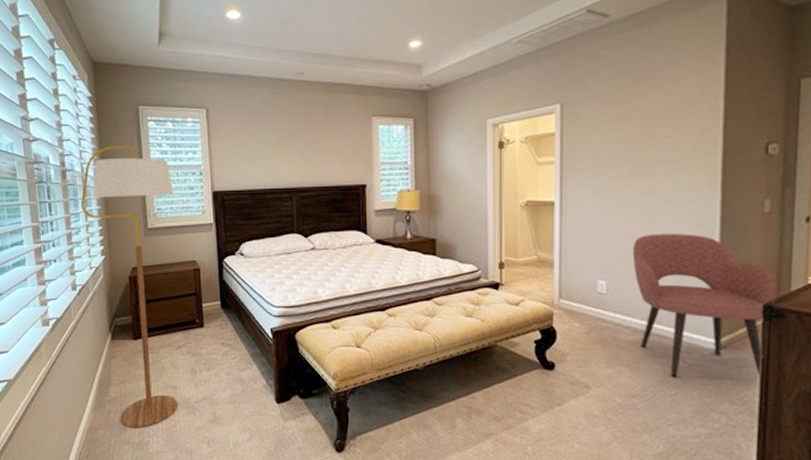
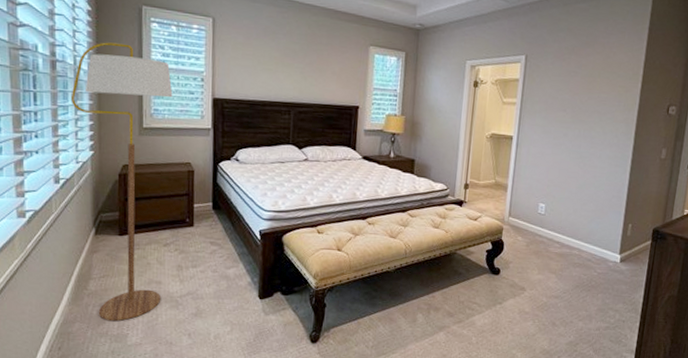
armchair: present [632,233,777,378] -> none [565,168,665,284]

